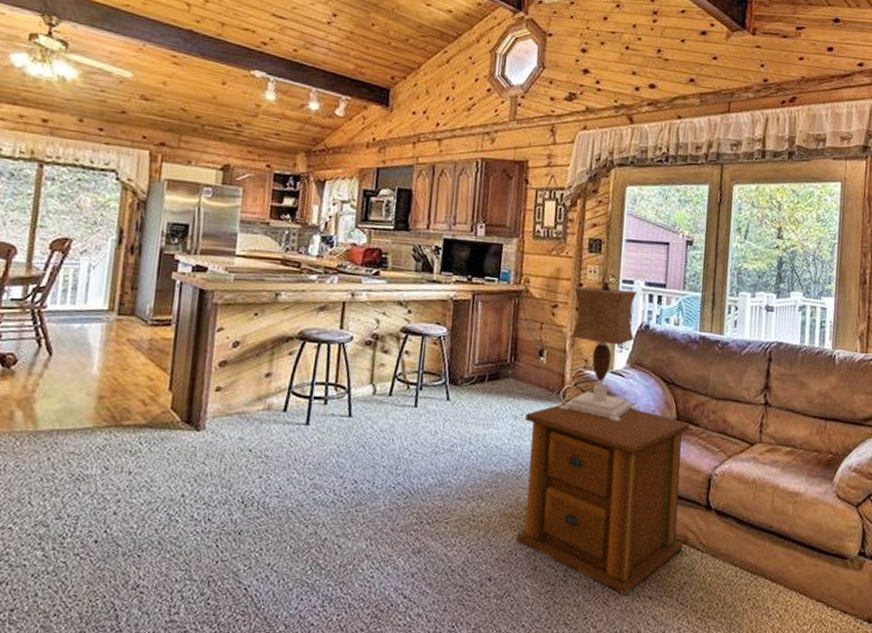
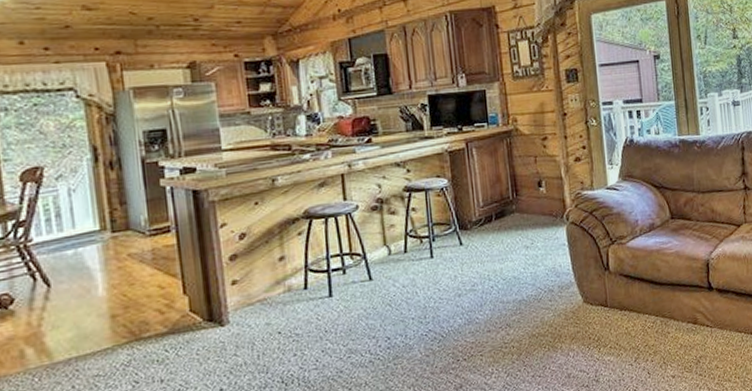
side table: present [516,404,690,595] -> none [536,216,694,380]
table lamp: present [558,282,637,422] -> none [559,107,635,232]

